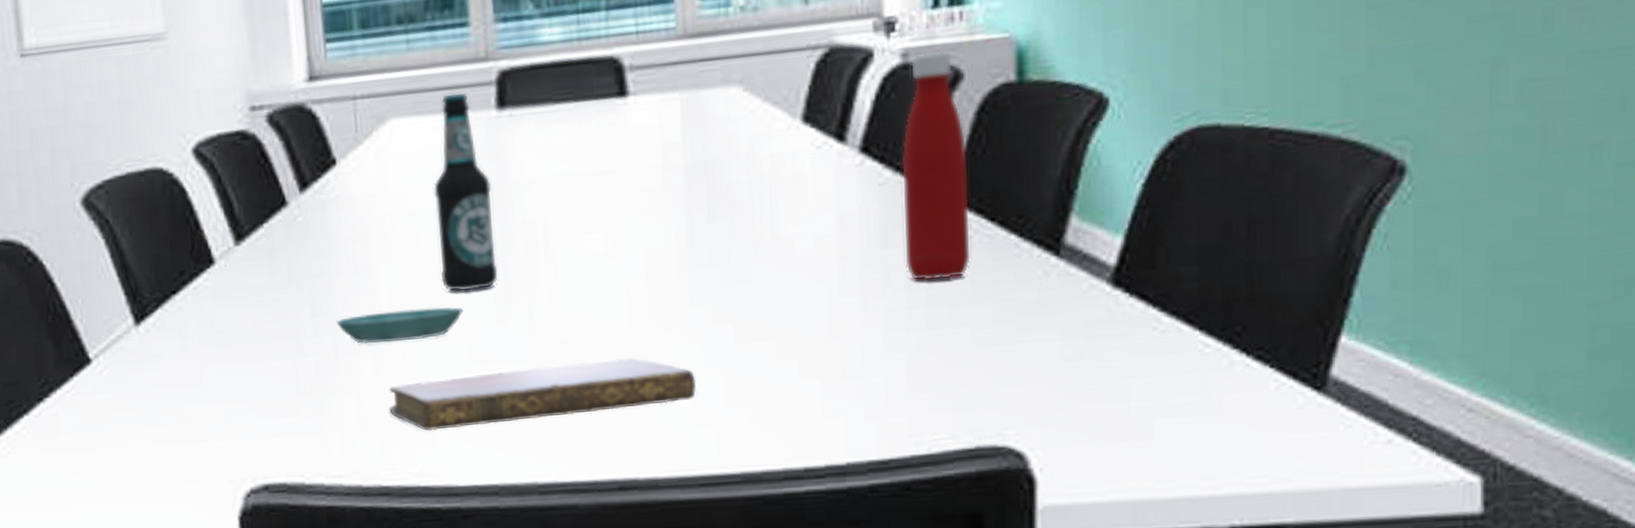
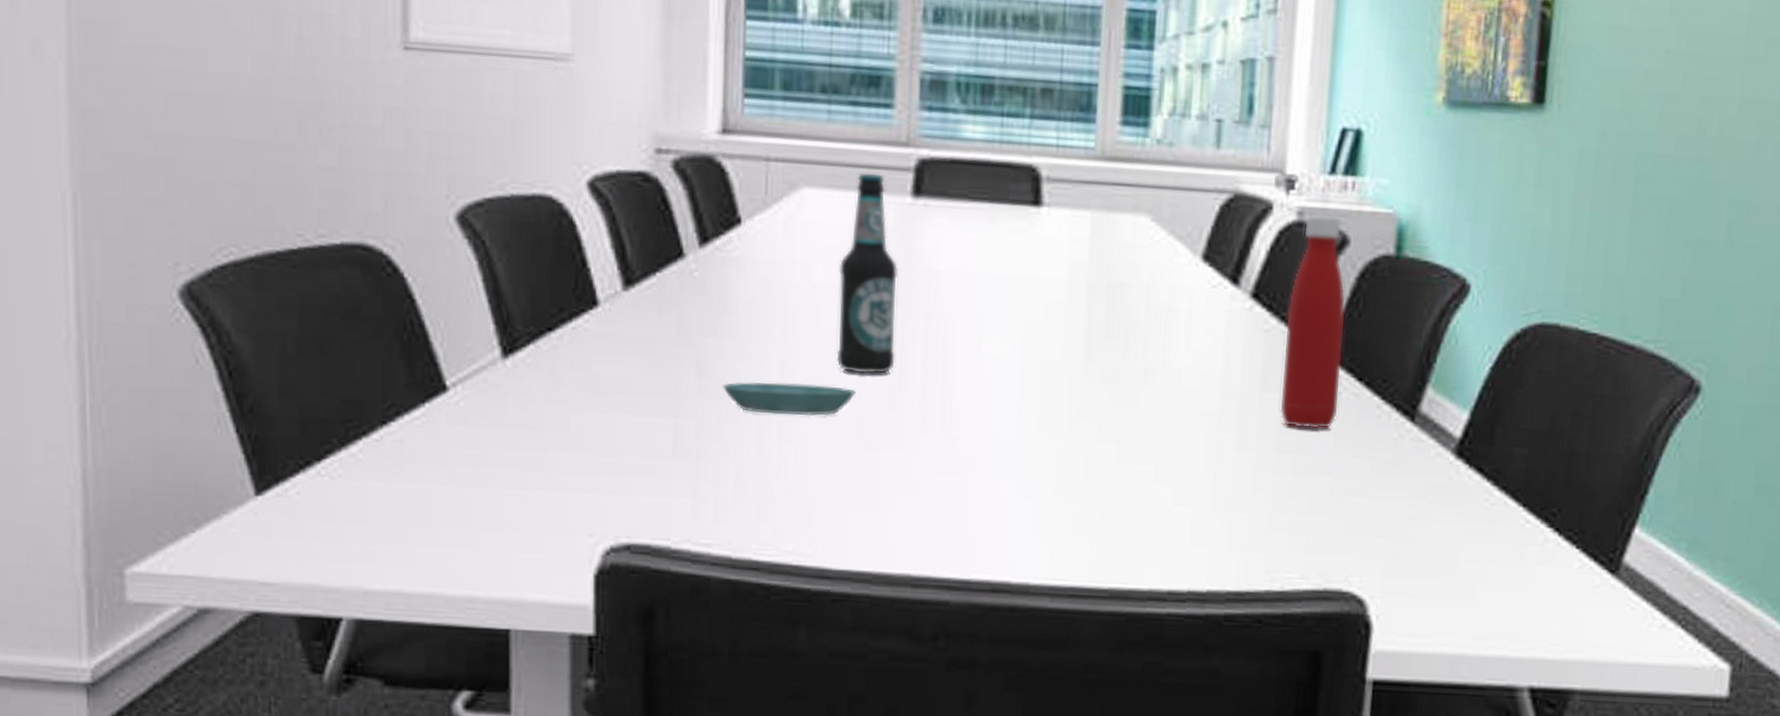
notebook: present [389,357,697,432] -> none [768,459,1077,513]

